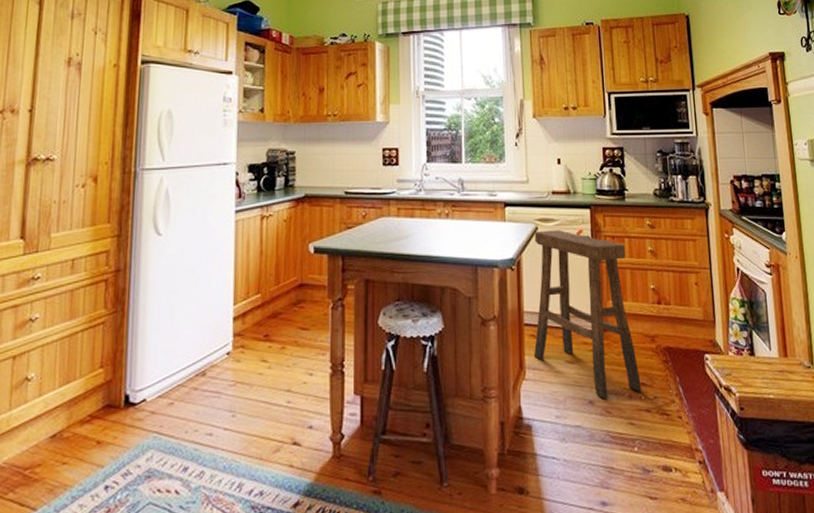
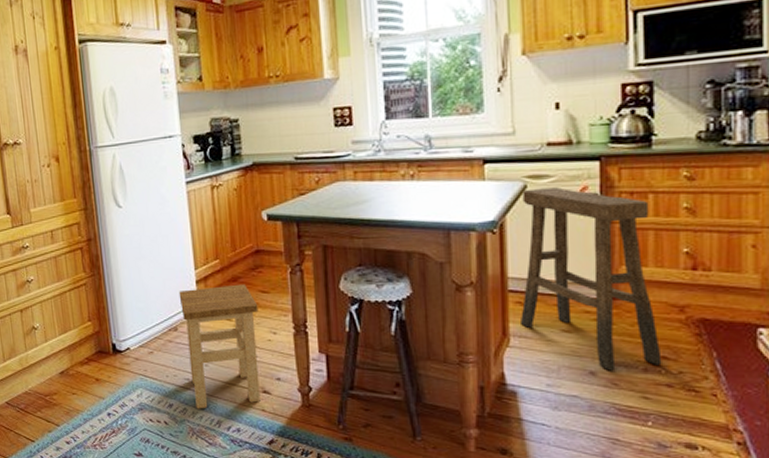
stool: none [212,320,297,471] -> present [179,284,261,409]

